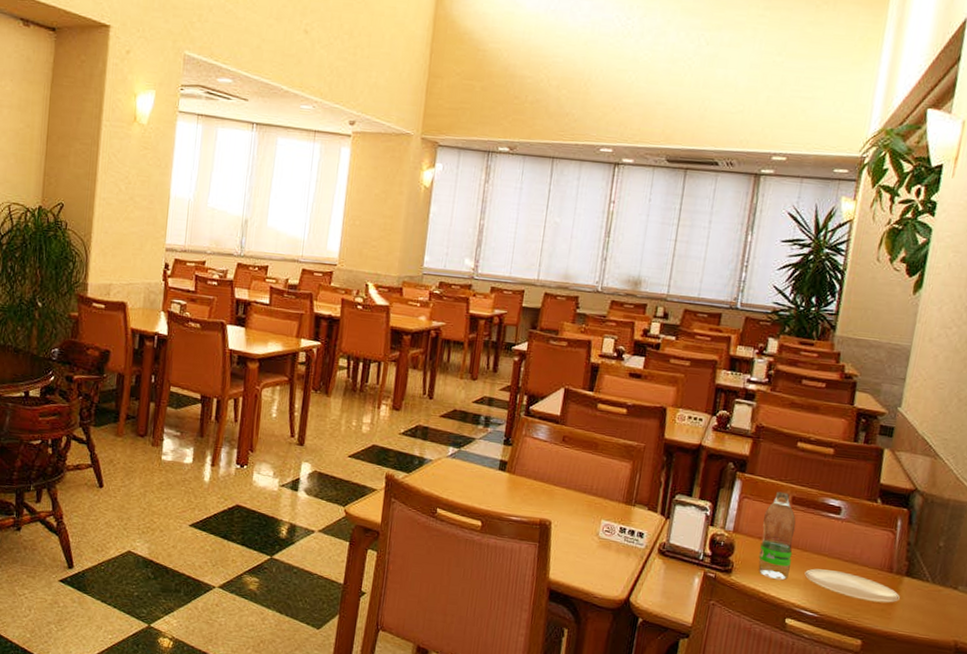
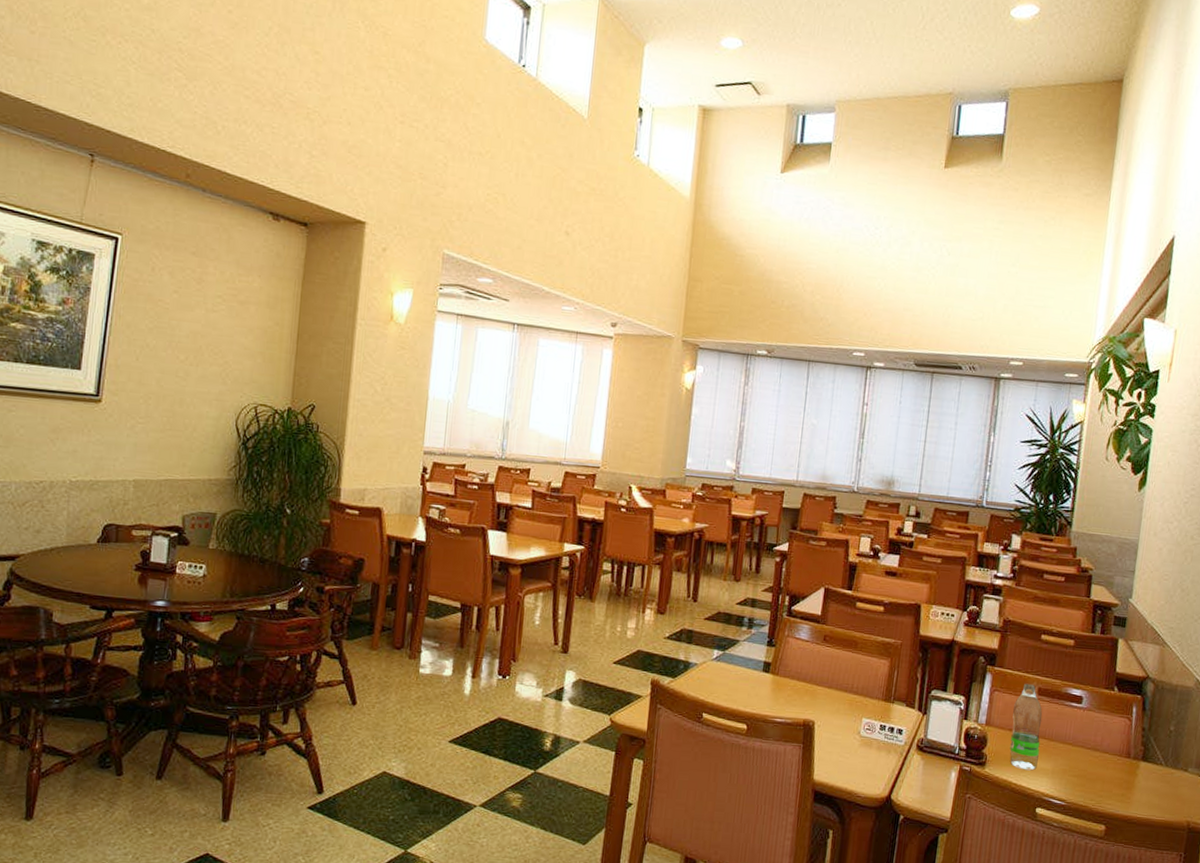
plate: present [804,568,900,604] -> none [1052,757,1138,789]

